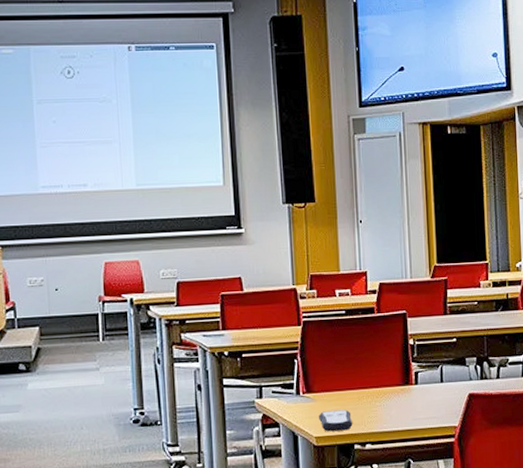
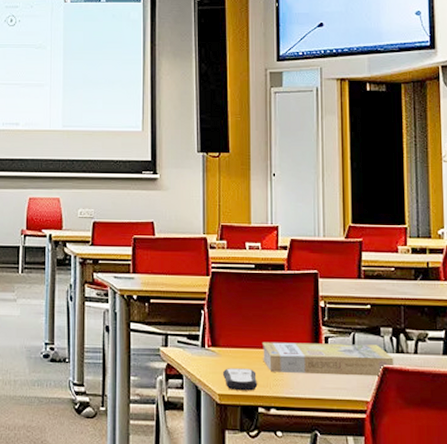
book: none [355,374,479,410] -> present [261,342,394,377]

